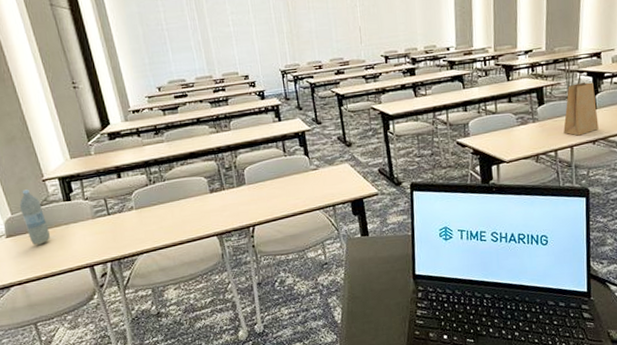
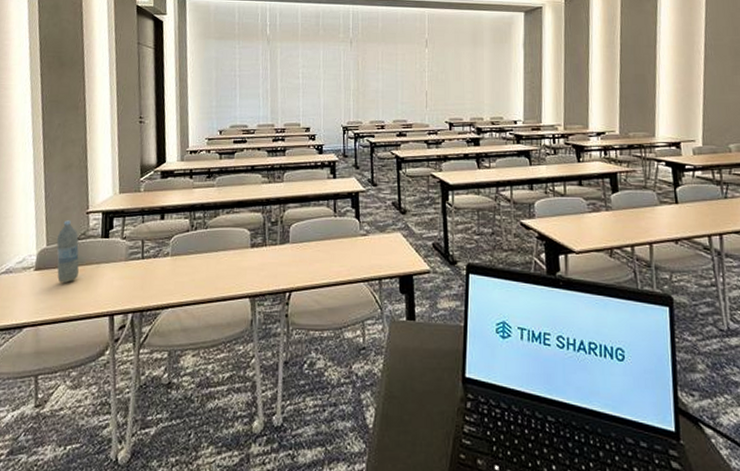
paper bag: present [563,82,599,136] -> none [640,172,681,232]

